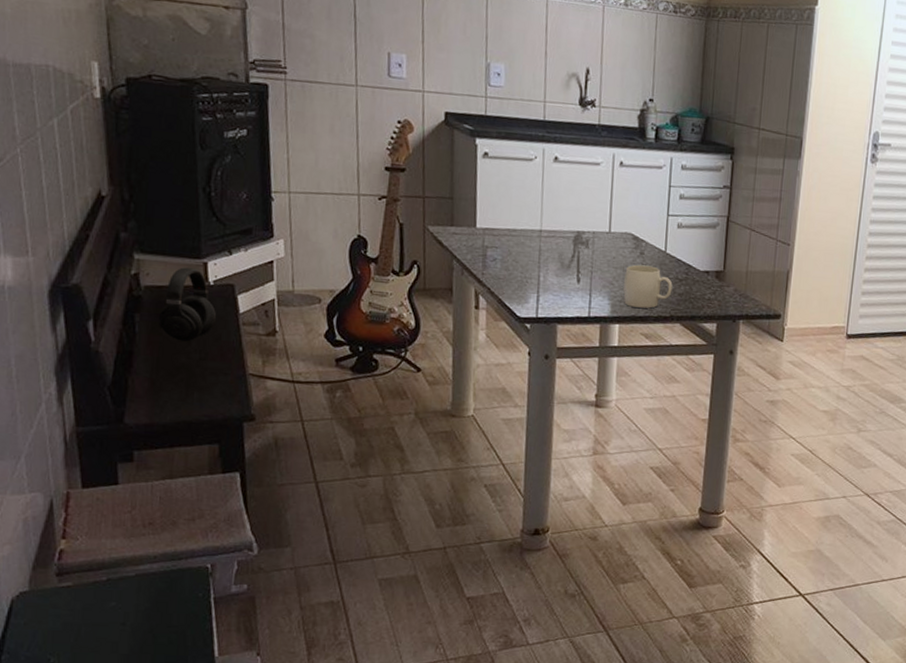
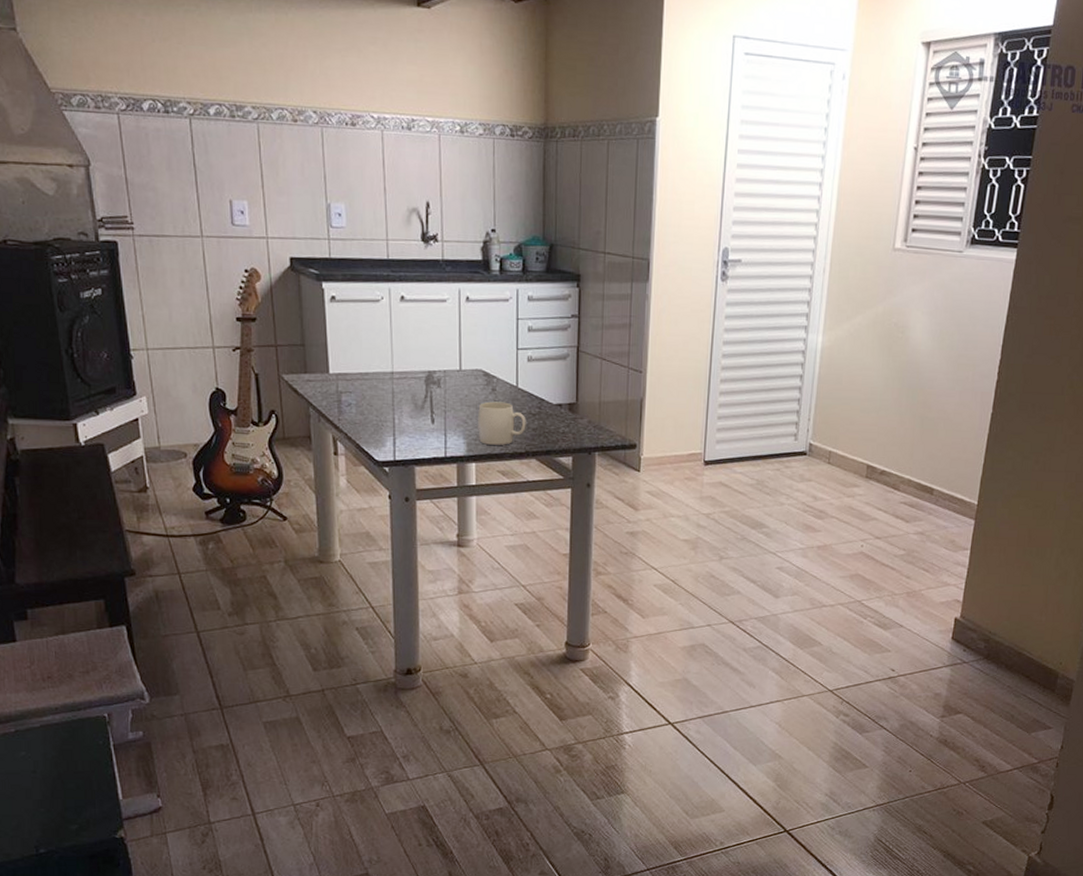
headphones: present [159,267,217,342] -> none [37,429,91,502]

